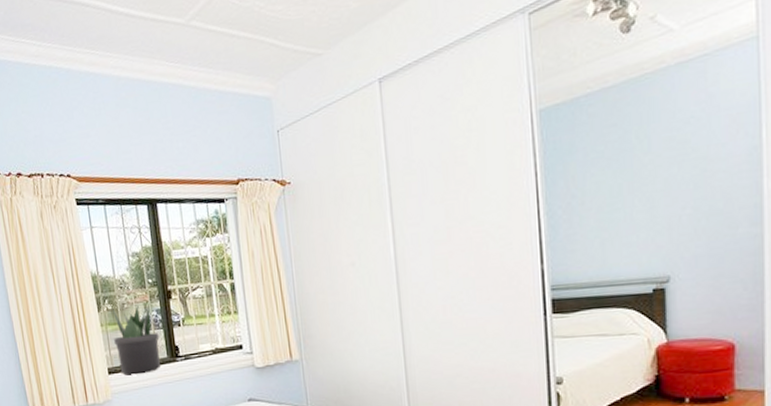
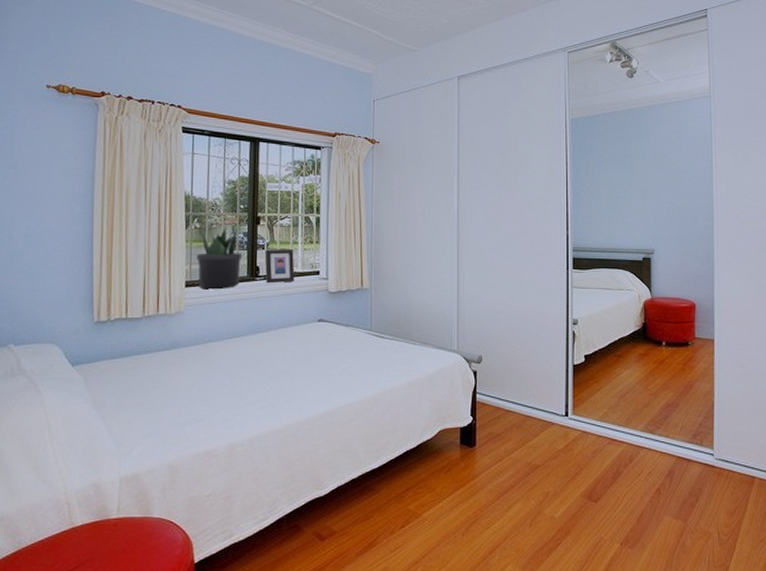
picture frame: none [181,322,217,364] -> present [264,248,295,284]

